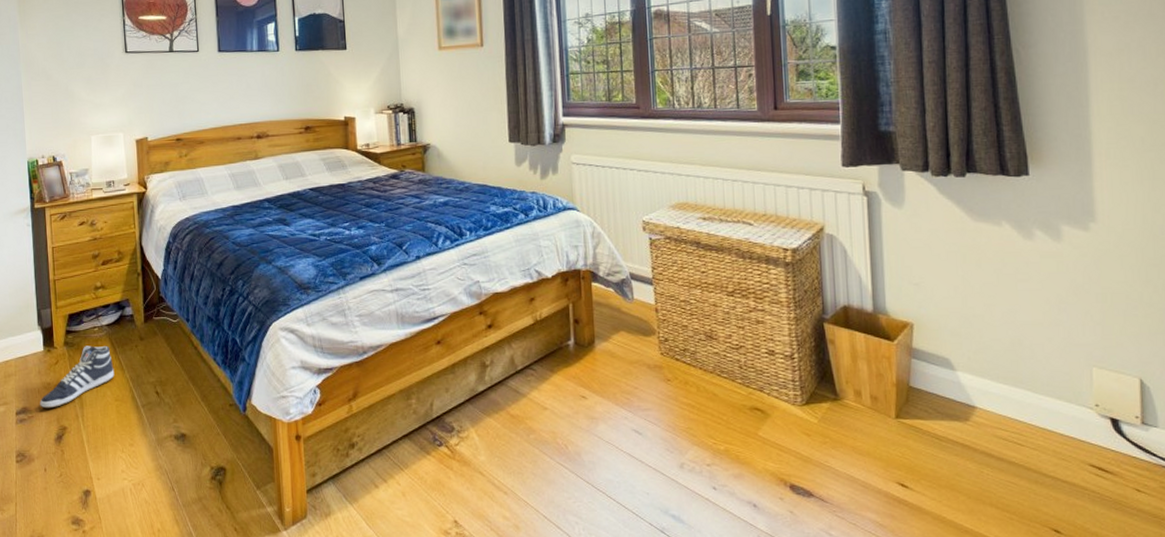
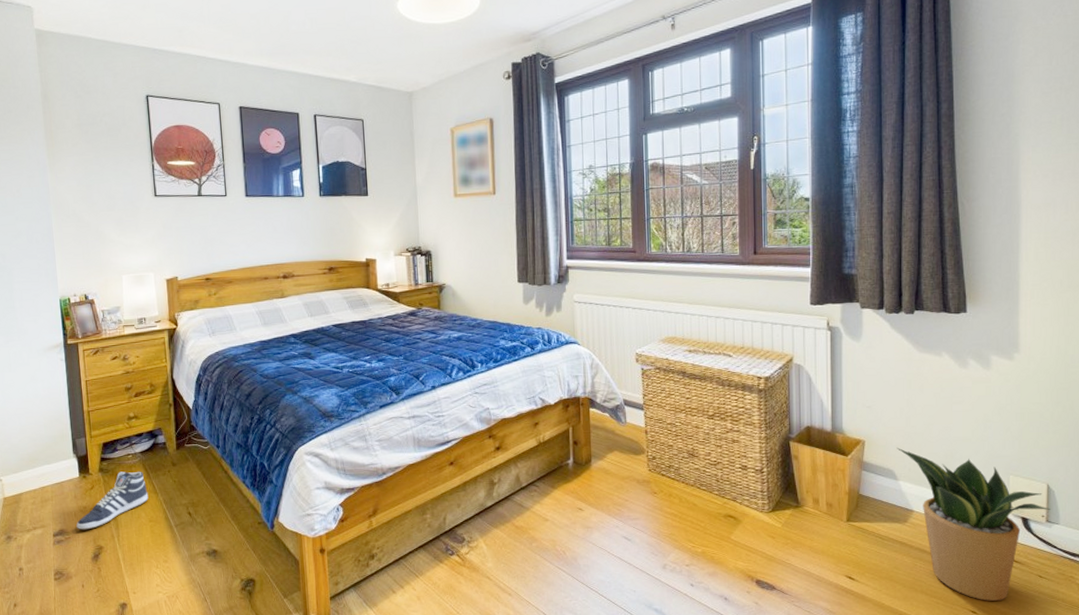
potted plant: none [952,332,1146,518] -> present [896,447,1051,601]

